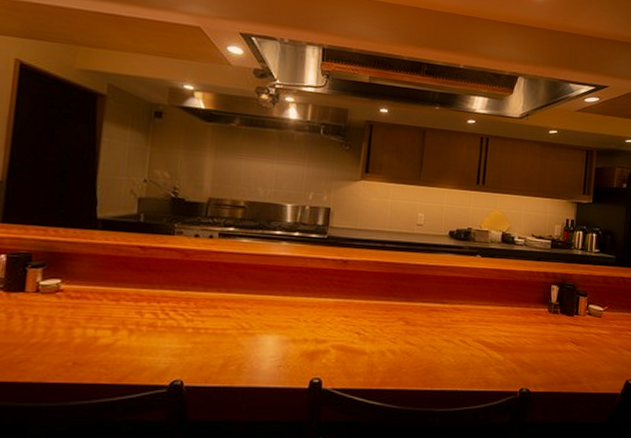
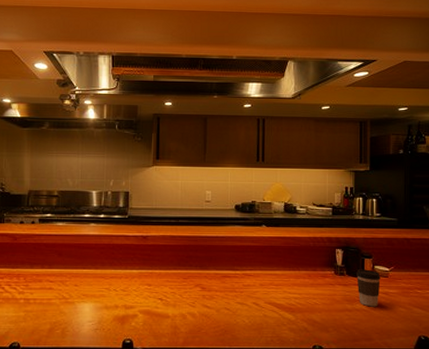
coffee cup: none [570,308,594,348] -> present [356,269,381,307]

